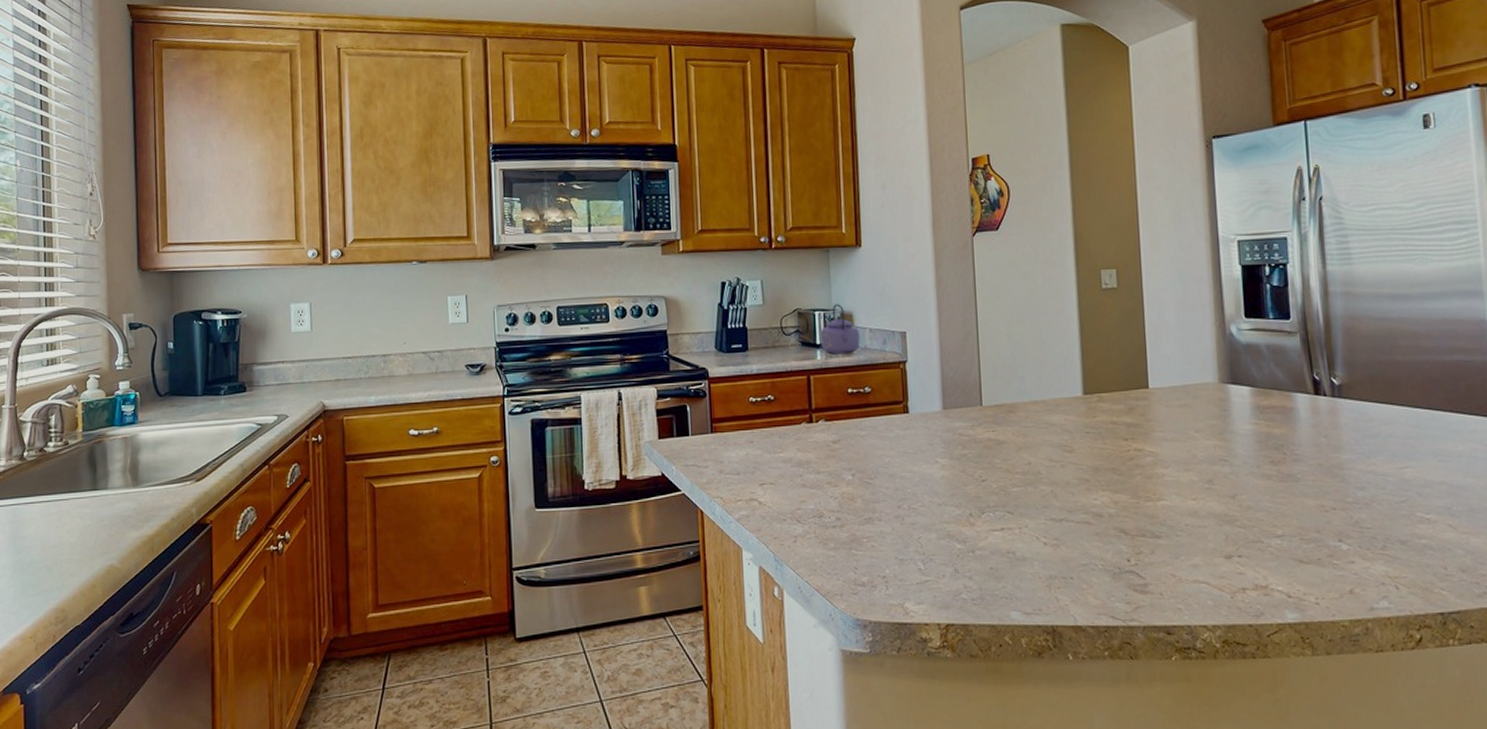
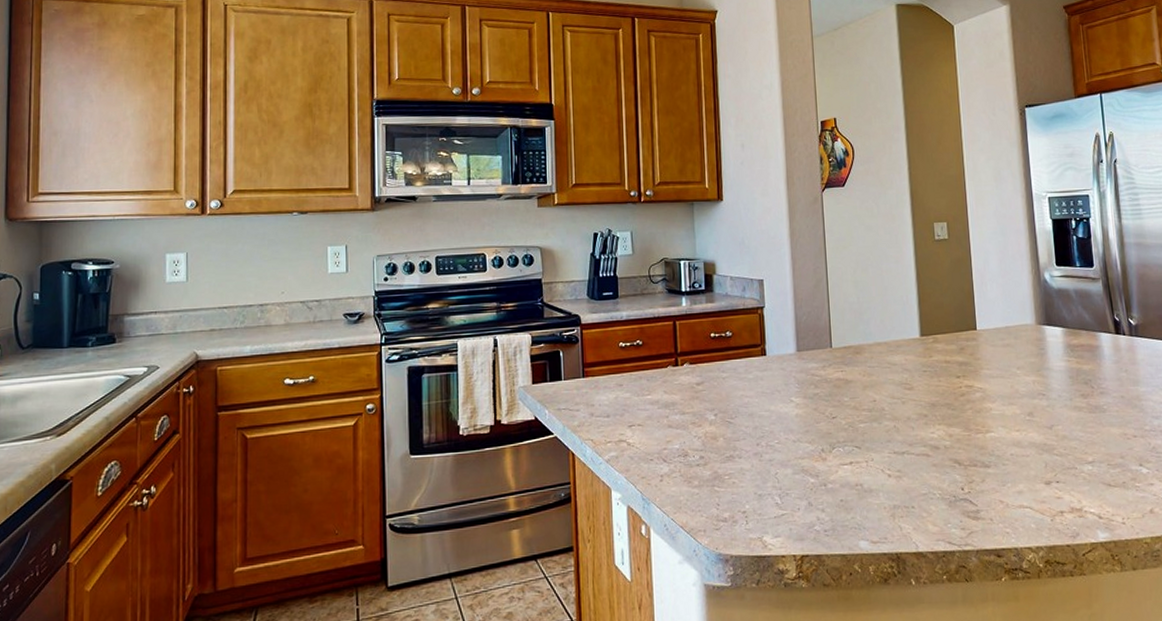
kettle: present [820,304,860,355] -> none [685,254,722,301]

